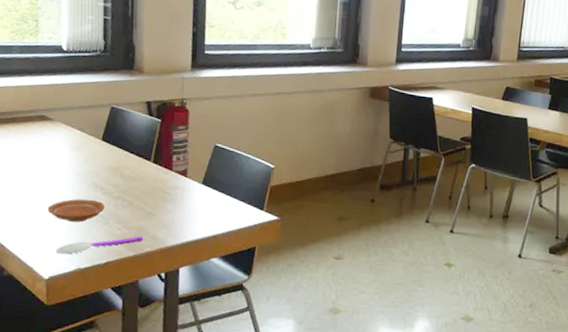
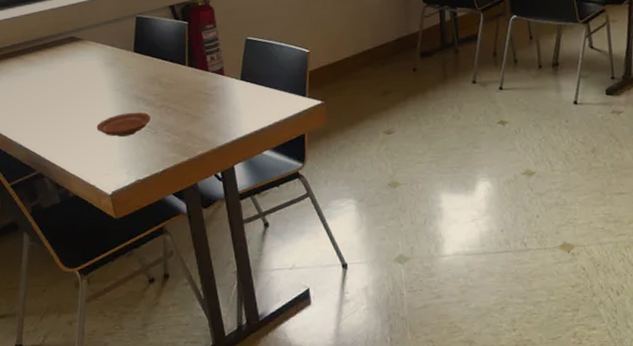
spoon: present [56,236,143,255] -> none [114,140,194,169]

